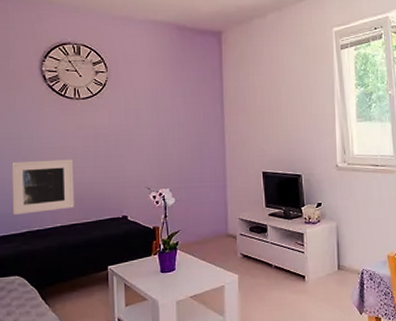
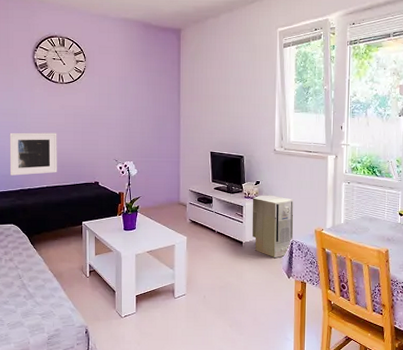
air purifier: none [314,218,364,291] -> present [252,195,294,258]

